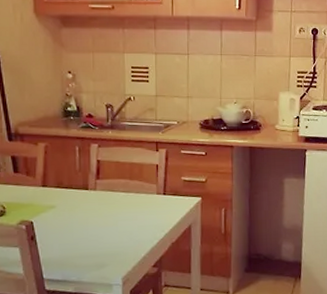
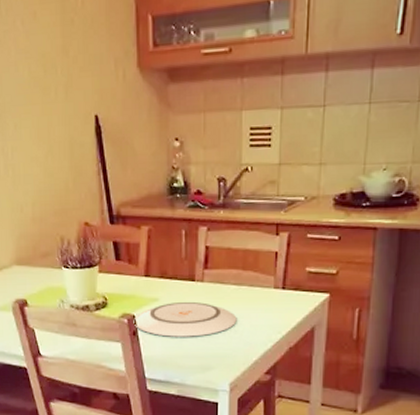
plate: none [31,208,127,240] -> present [133,302,237,337]

